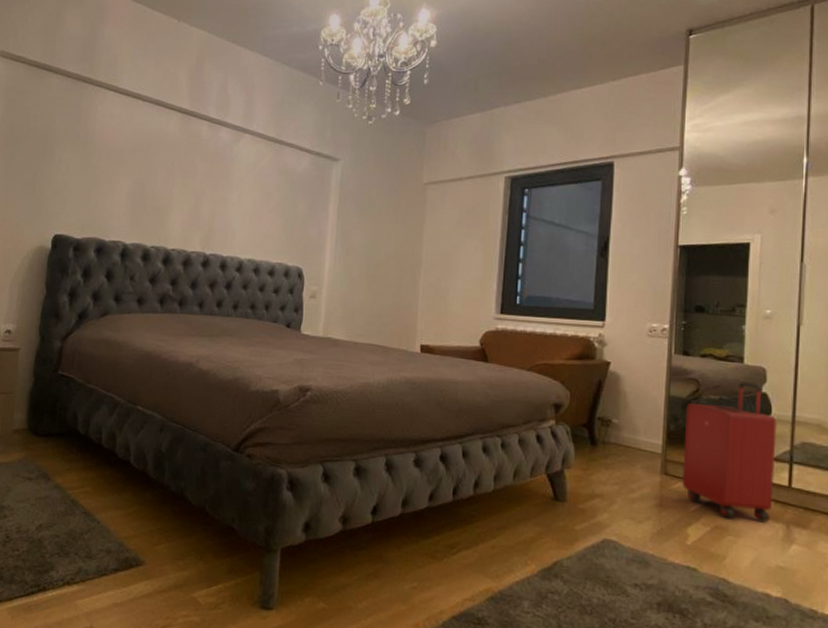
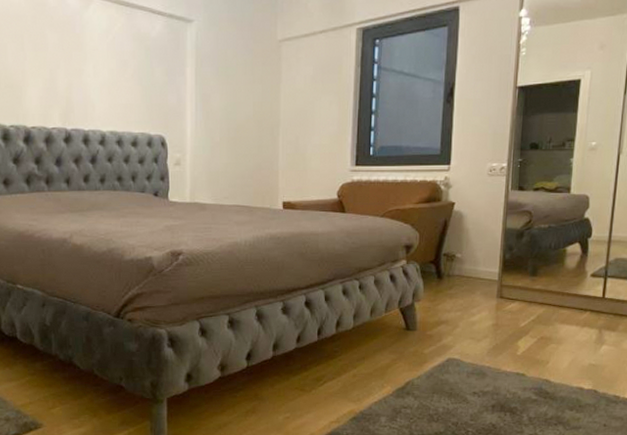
suitcase: present [681,381,777,522] -> none [514,209,596,329]

